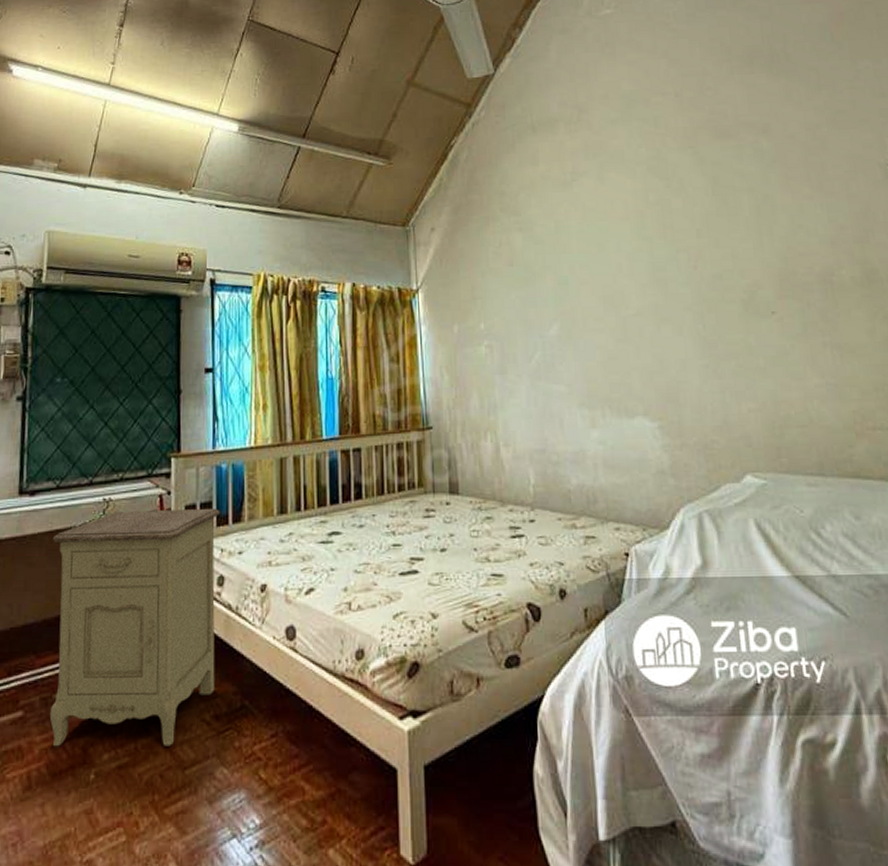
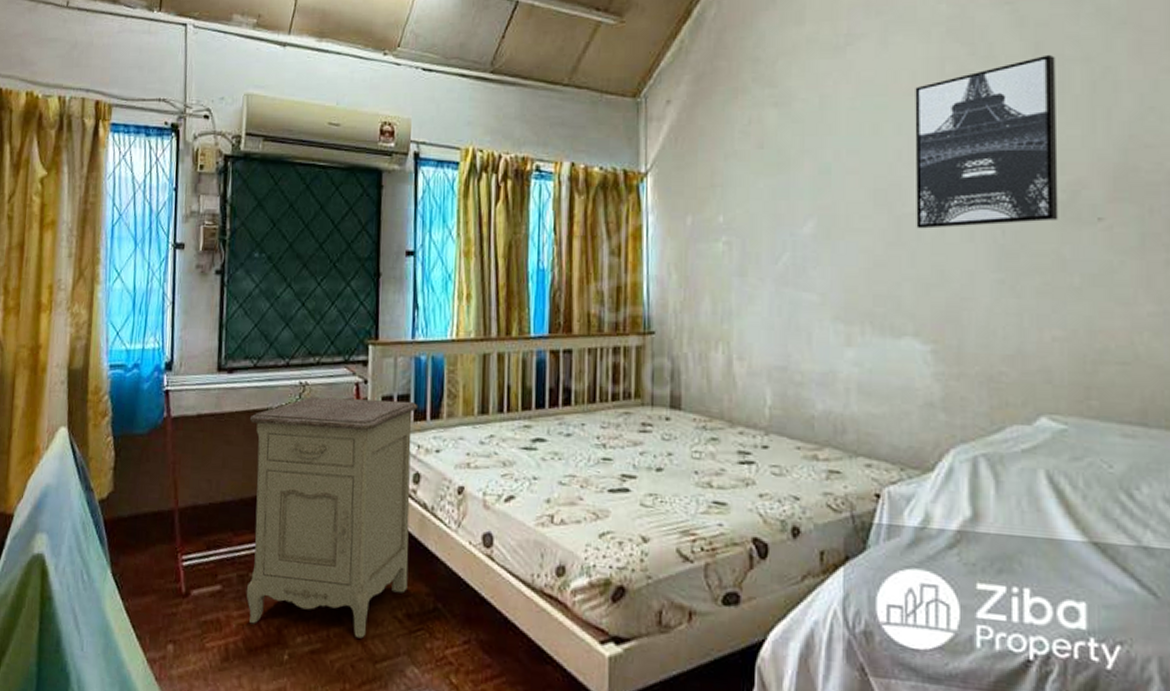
wall art: none [628,186,743,327] -> present [915,54,1058,229]

